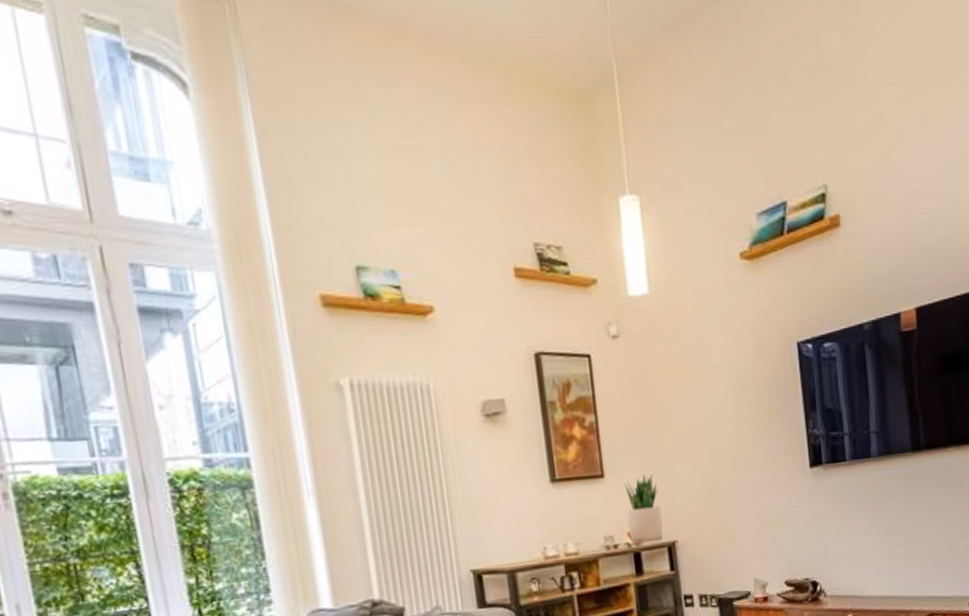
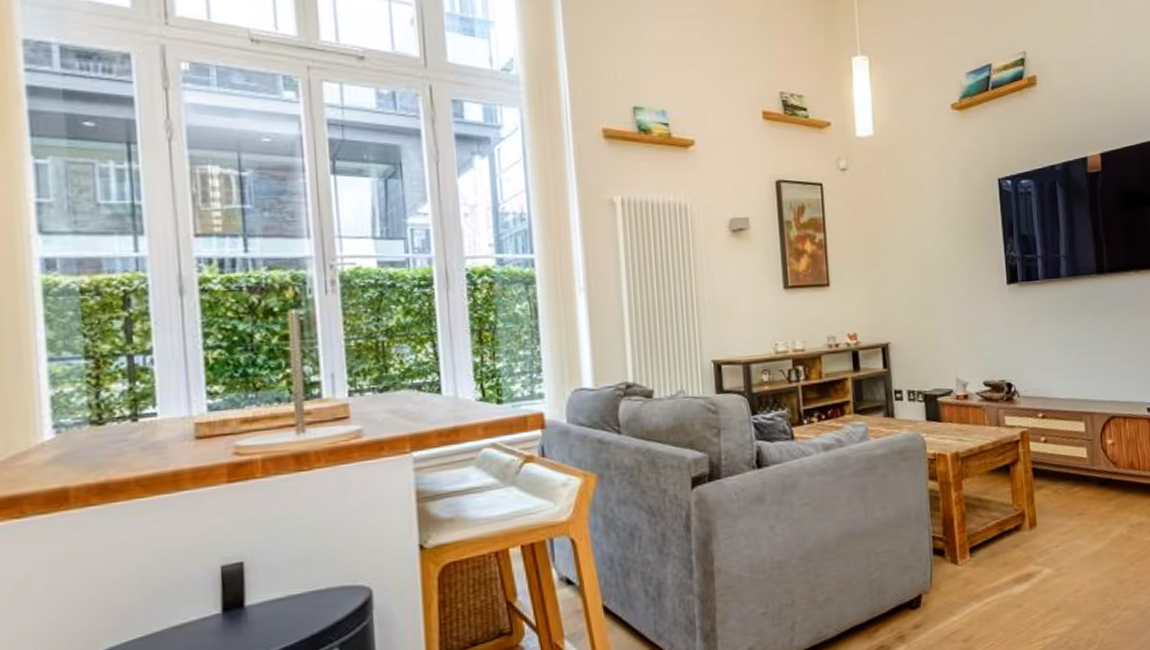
planter: present [624,474,663,545] -> none [847,284,878,344]

